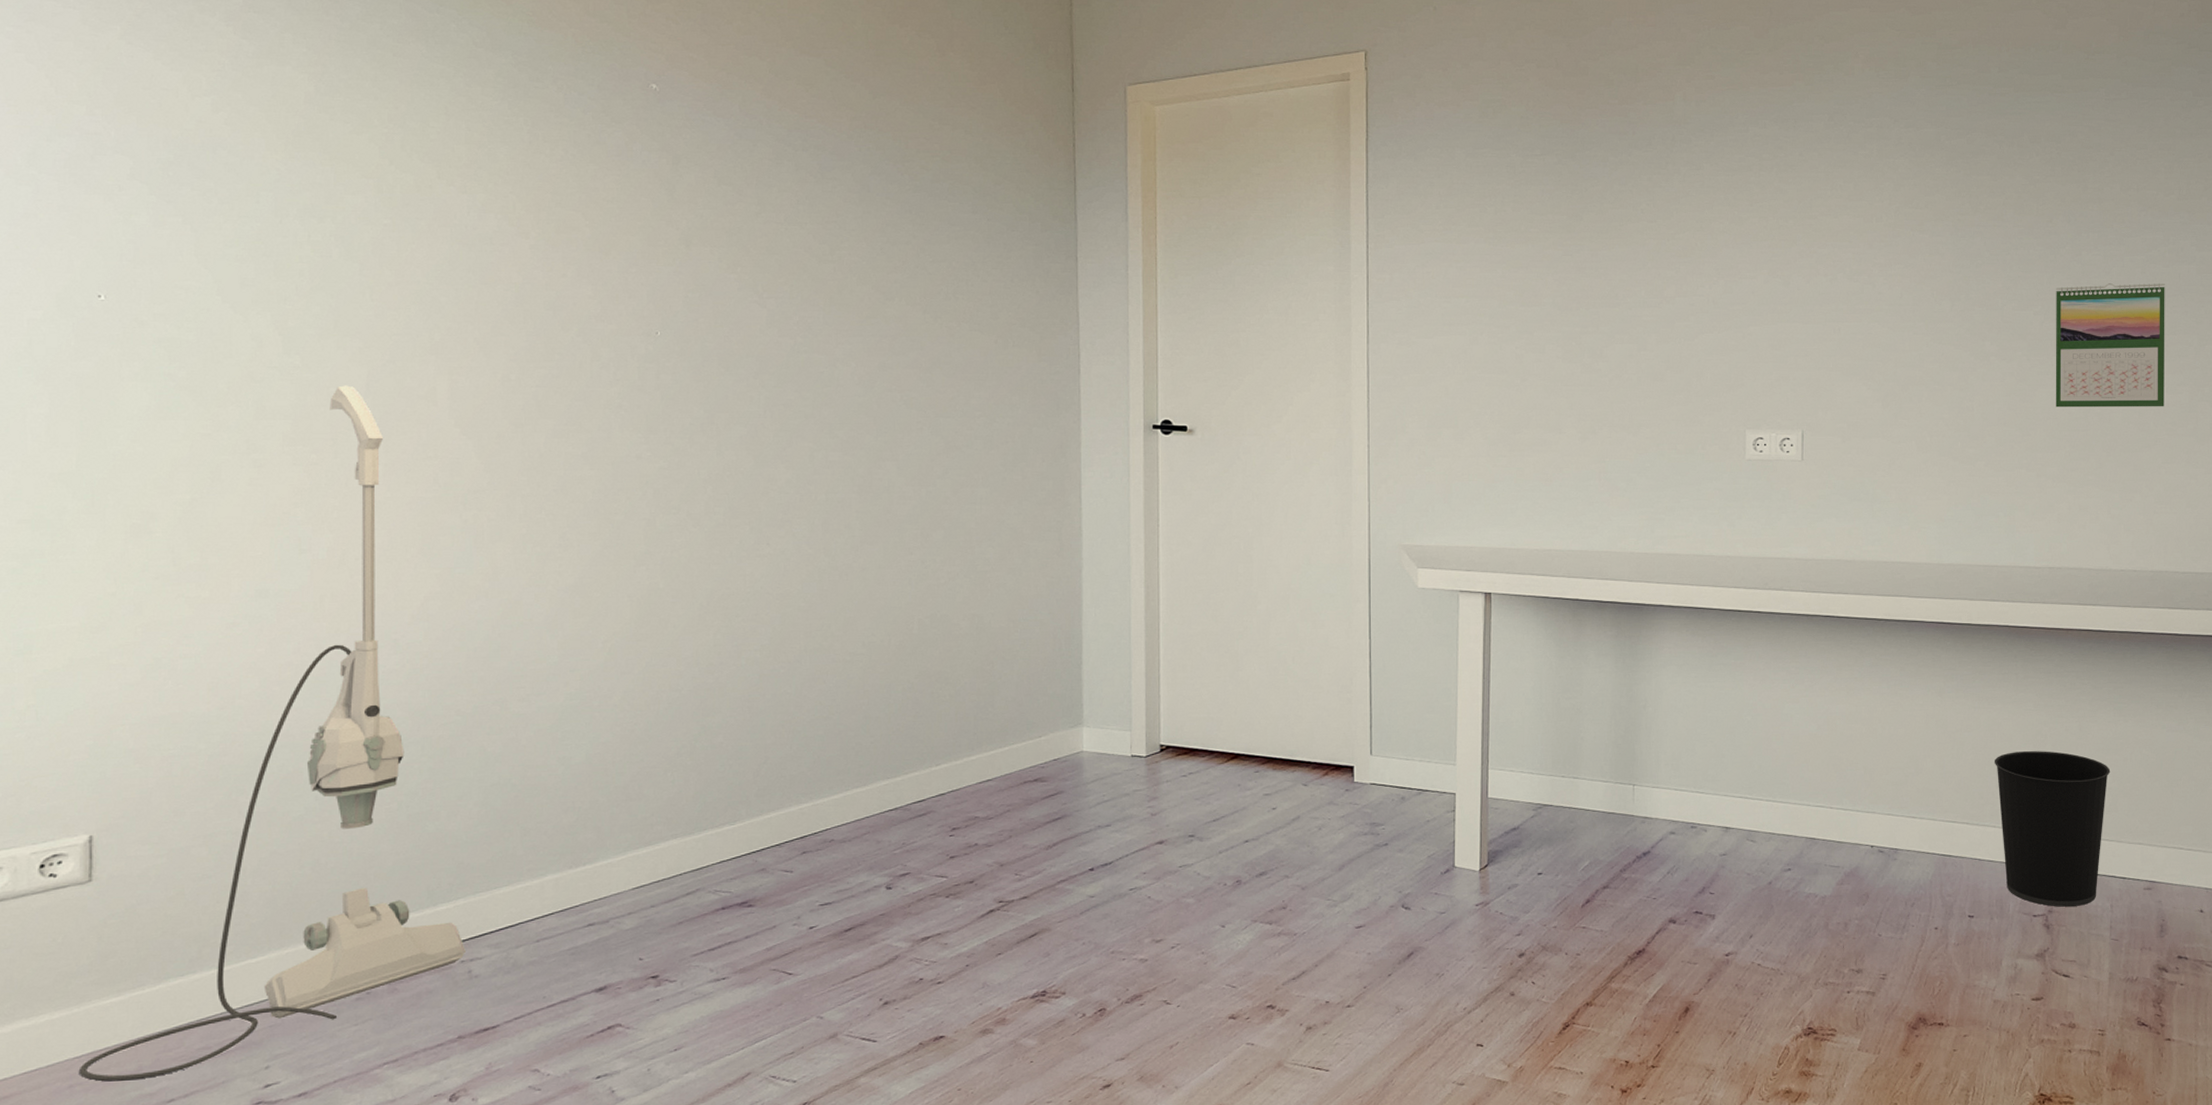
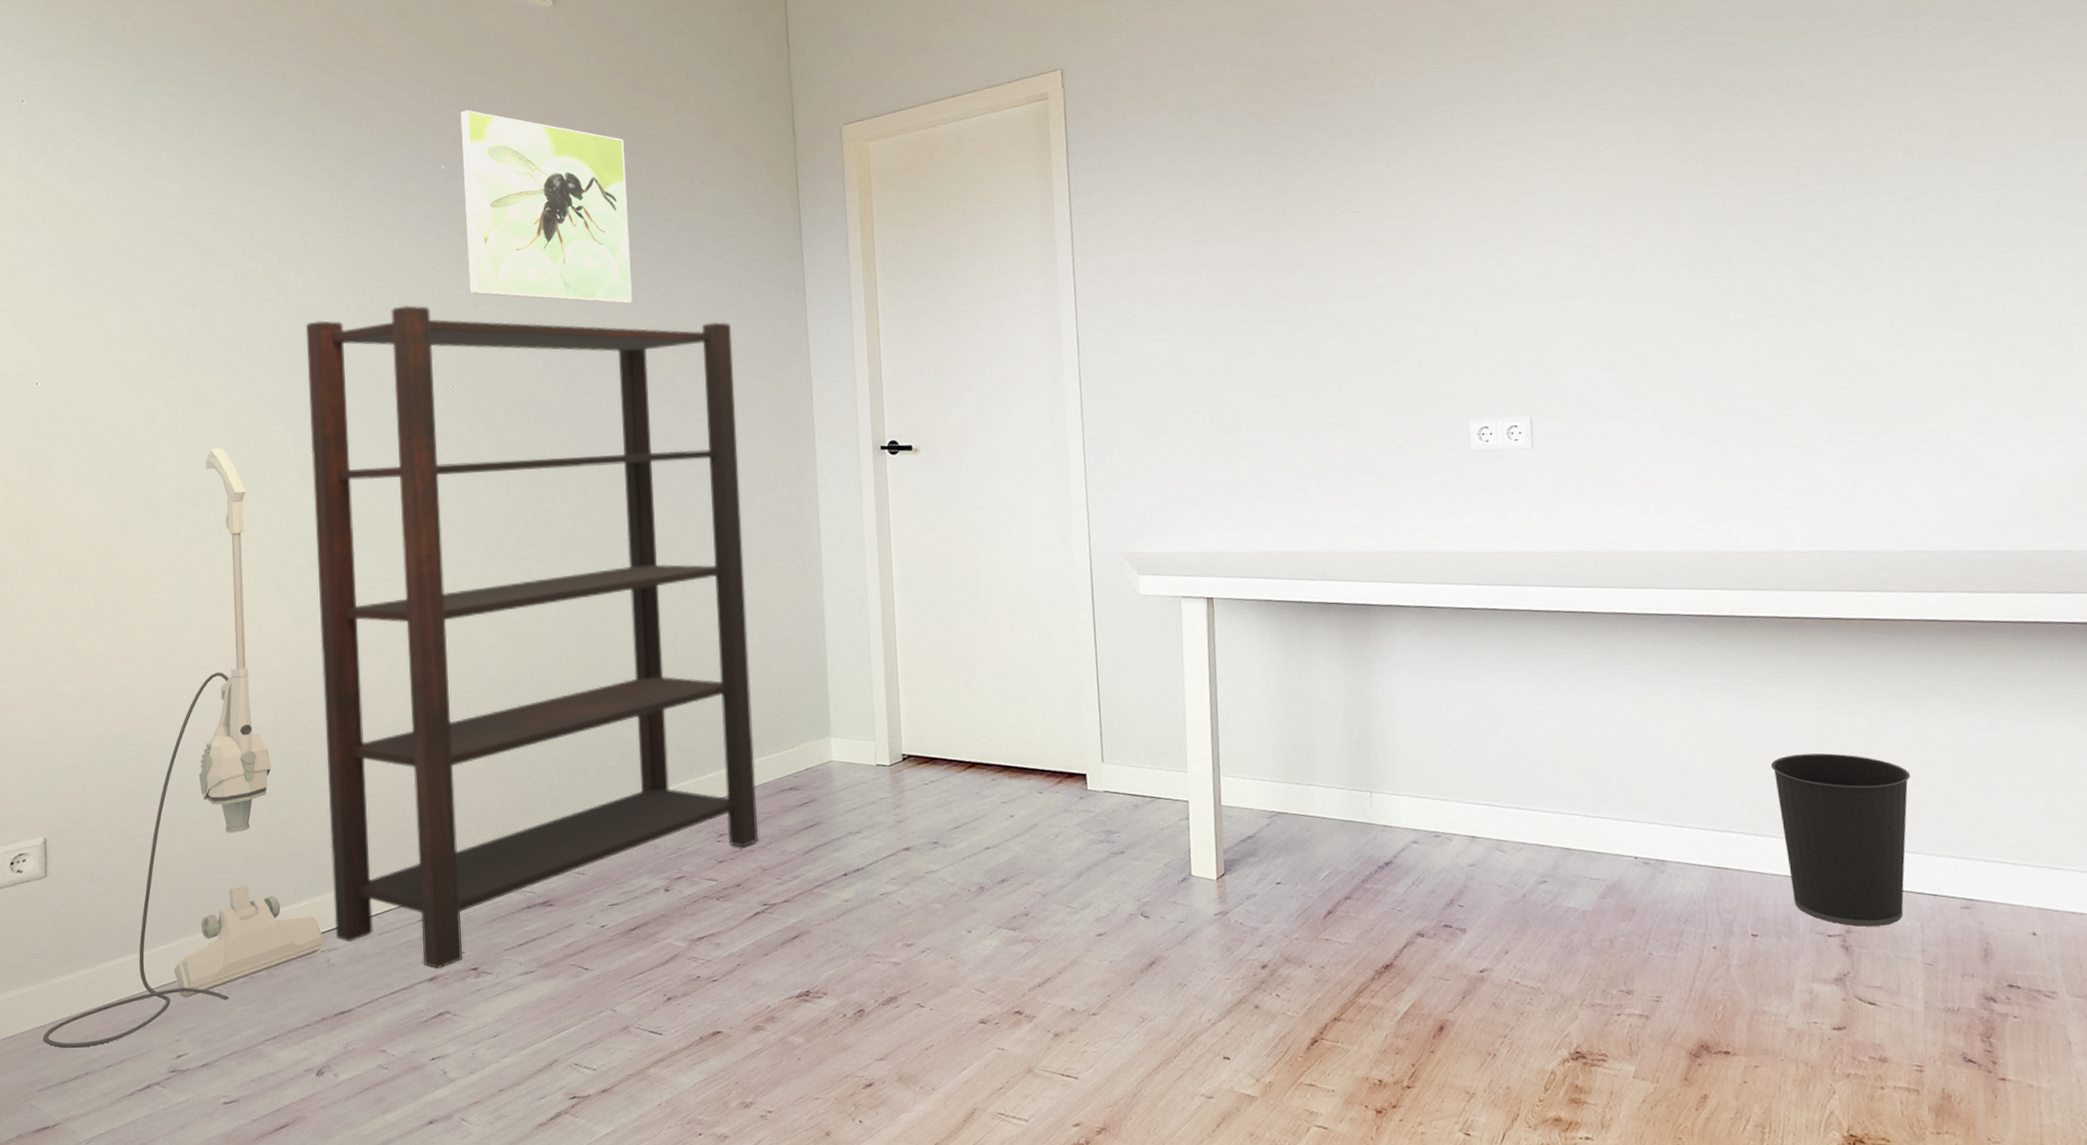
bookshelf: none [470,238,997,979] -> present [305,305,759,970]
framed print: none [678,25,878,255] -> present [460,110,632,304]
calendar: present [2055,283,2165,408] -> none [1810,232,1949,377]

